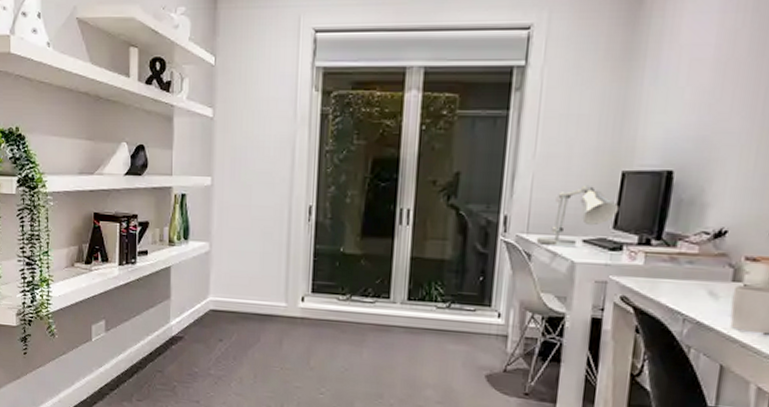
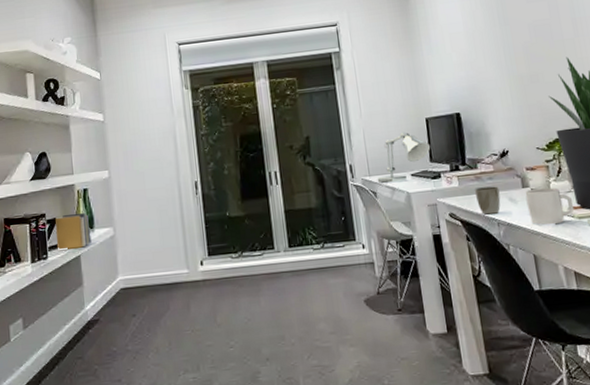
books: none [146,220,185,259] -> present [55,213,92,250]
cup: none [662,271,699,307] -> present [474,186,501,215]

